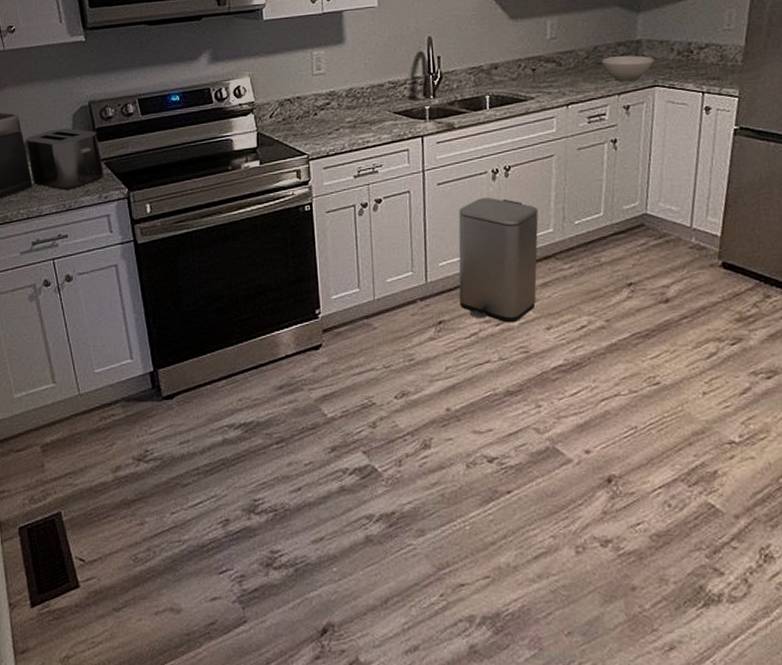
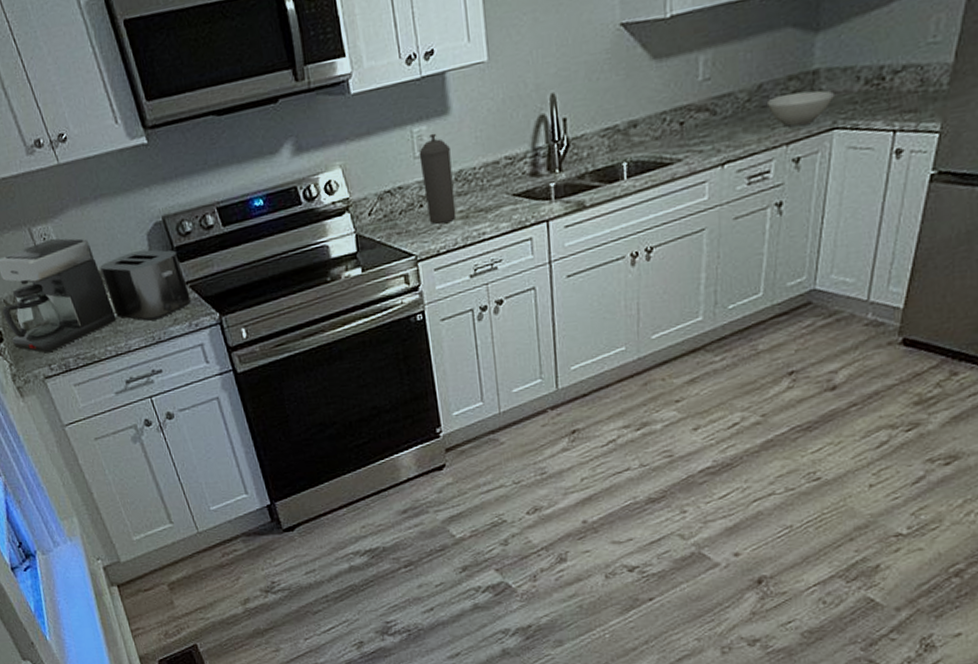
canister: none [316,57,345,130] -> present [419,133,457,224]
pedal bin: present [458,198,539,323] -> none [592,286,686,427]

